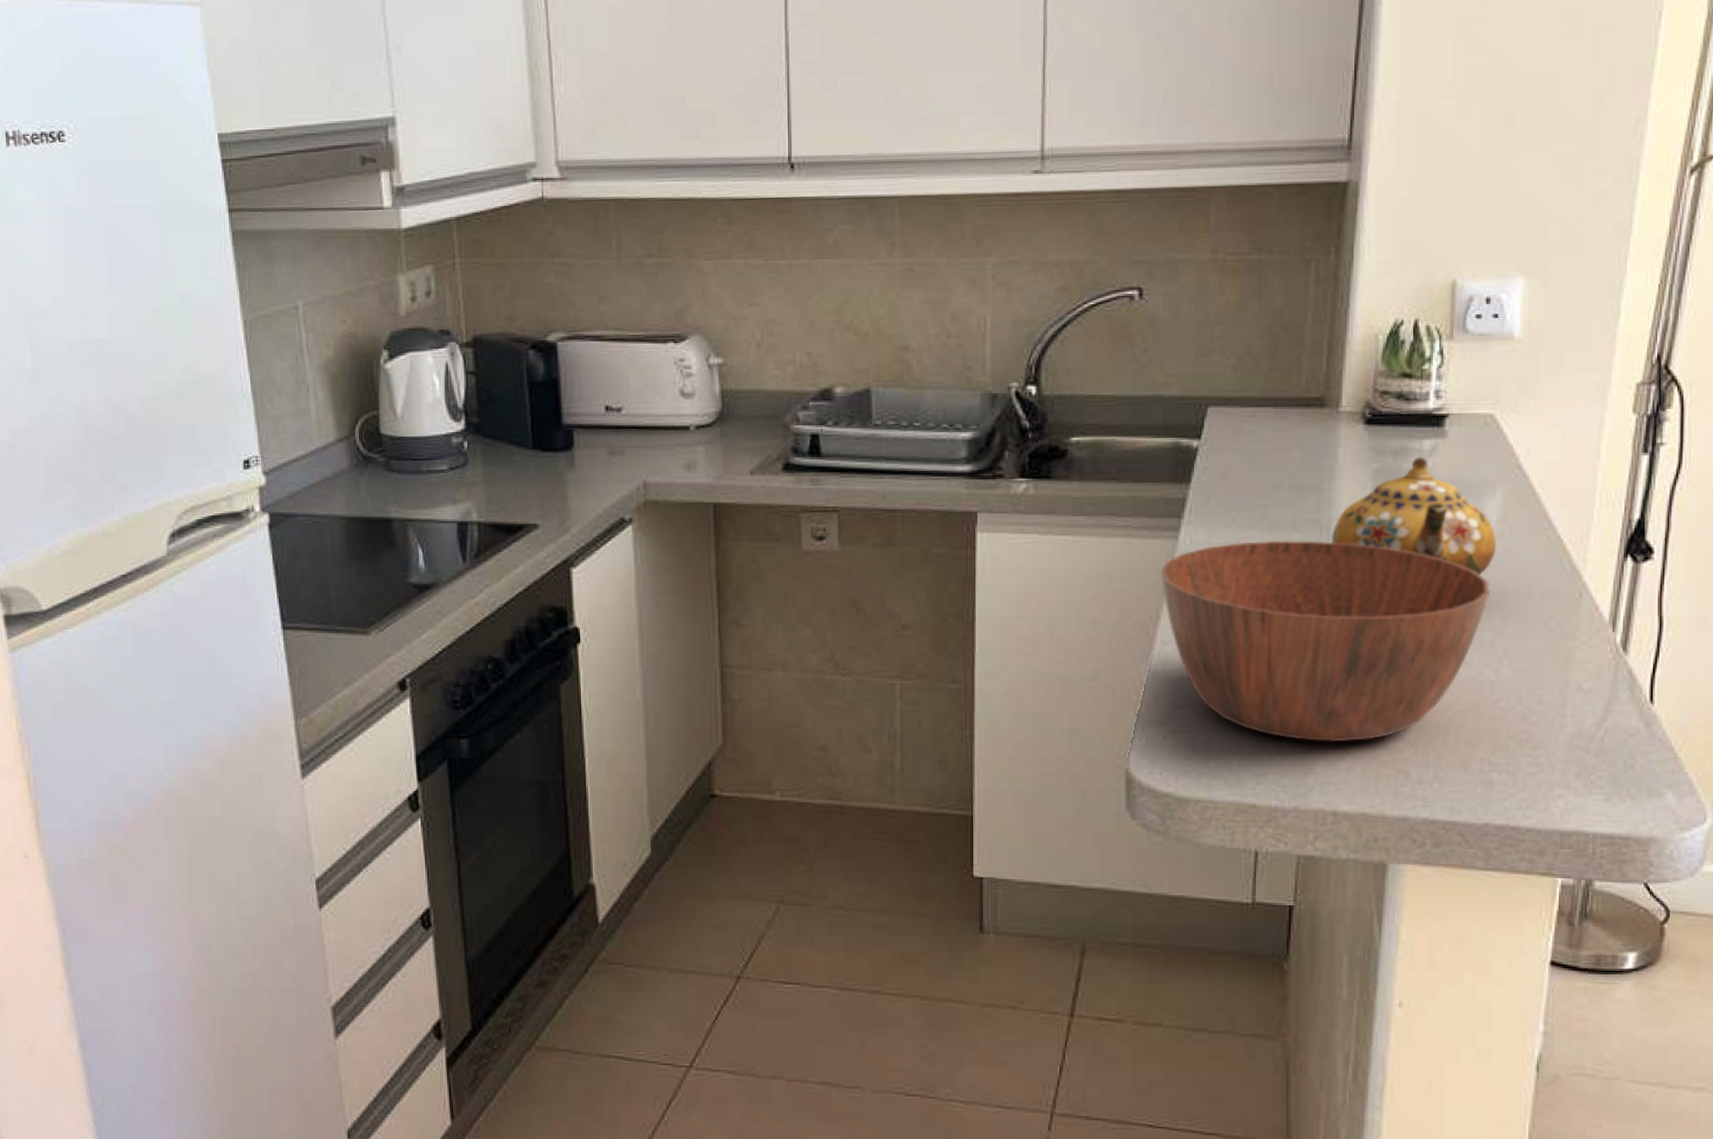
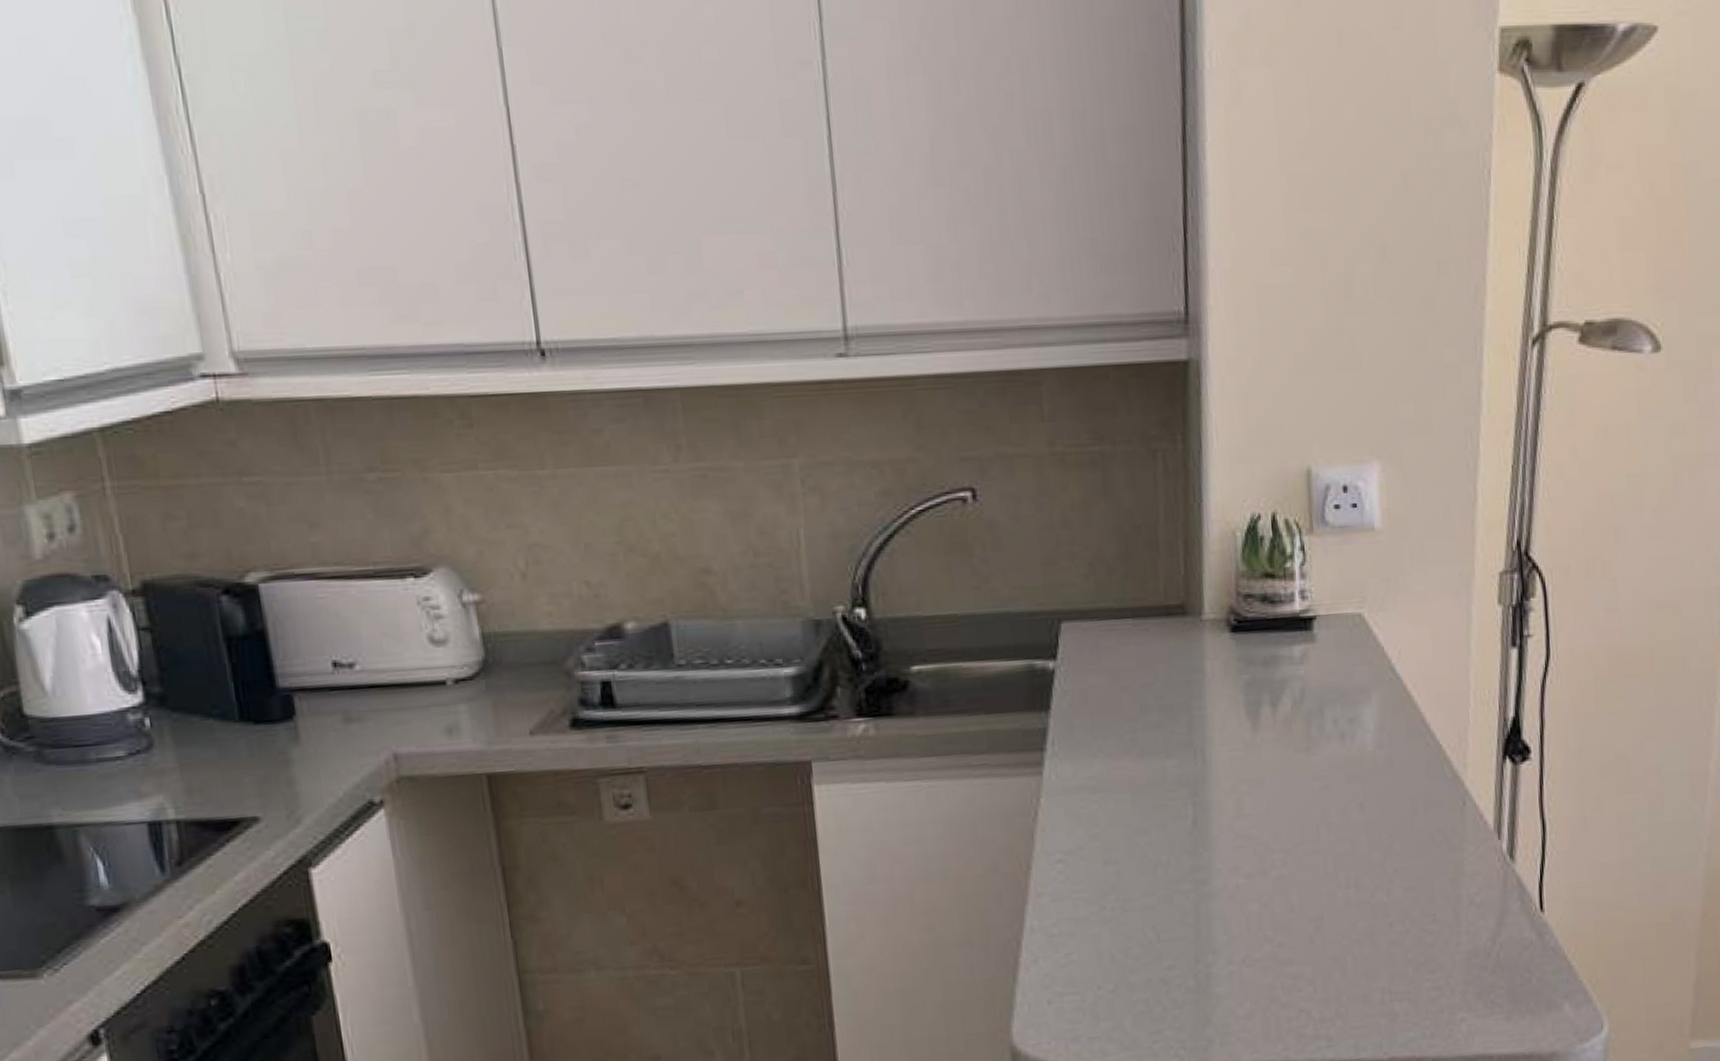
bowl: present [1161,540,1490,742] -> none [1027,765,1375,989]
teapot: present [1331,457,1497,575] -> none [1206,664,1377,790]

